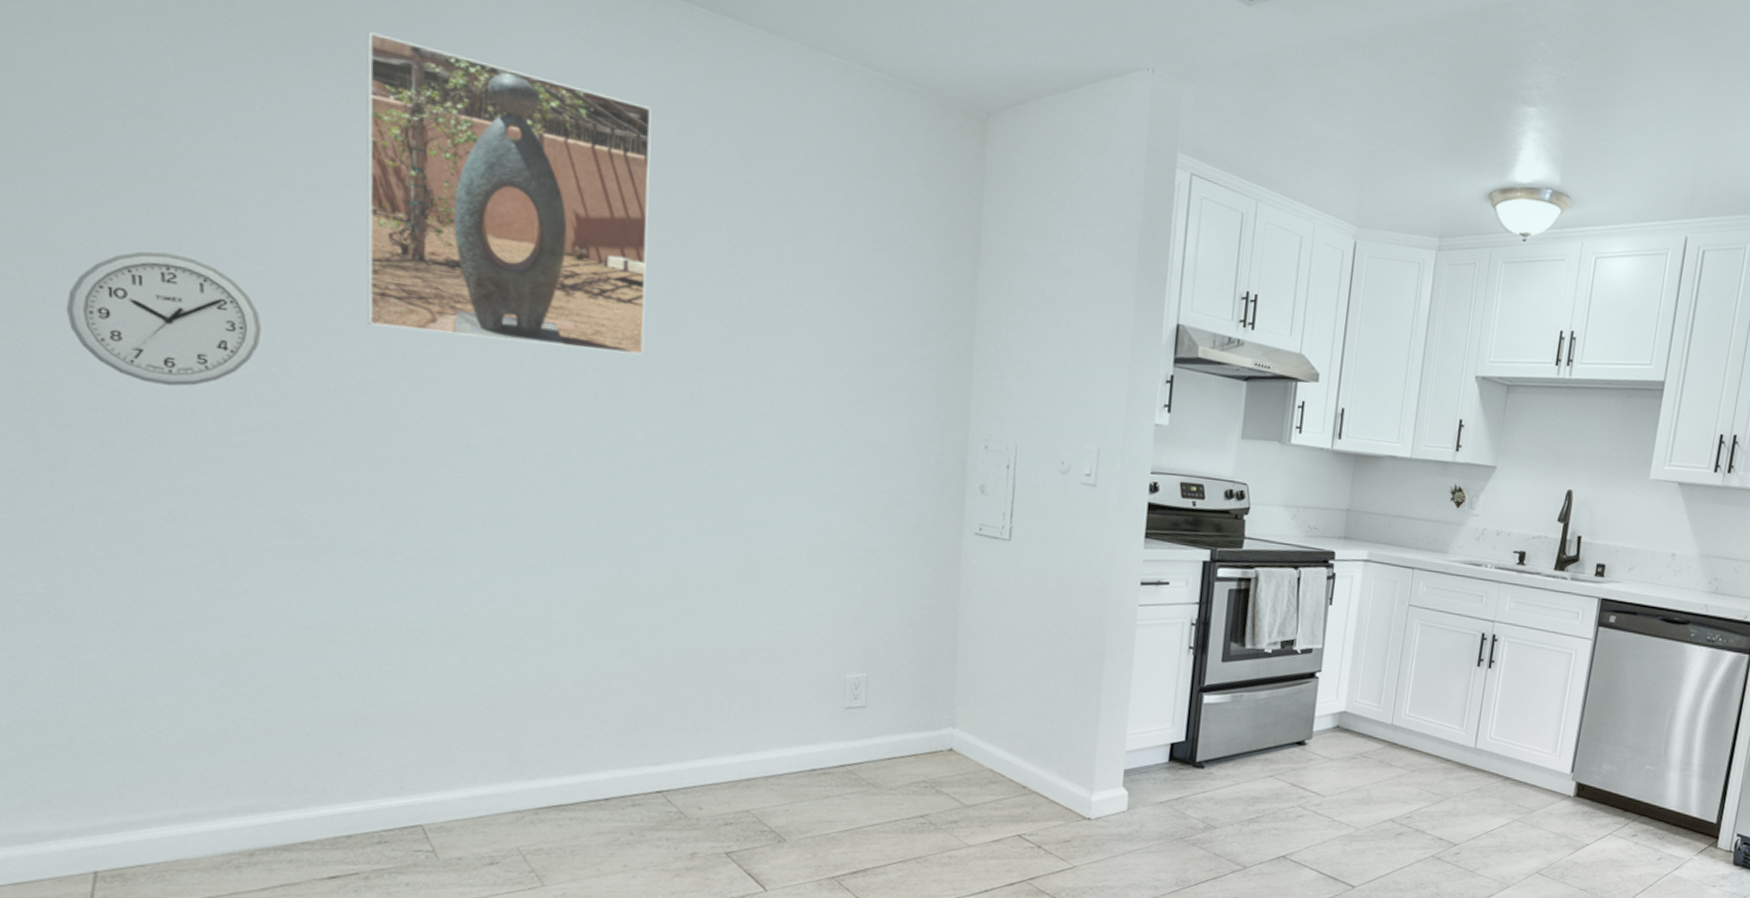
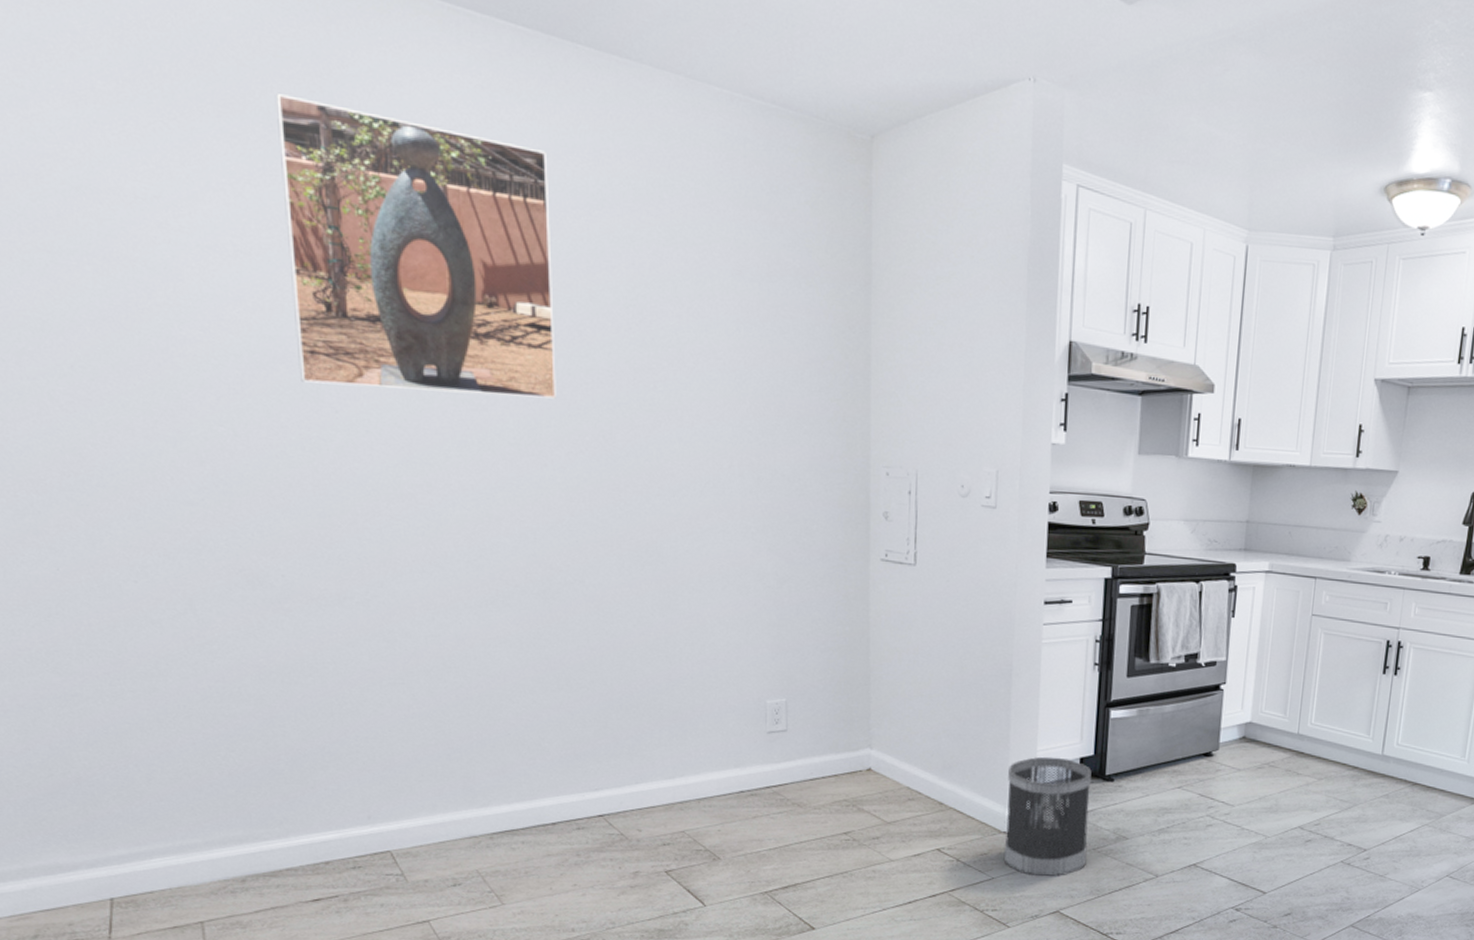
wall clock: present [65,251,262,386] -> none [32,322,207,450]
wastebasket: none [1087,741,1182,867] -> present [1003,756,1092,877]

